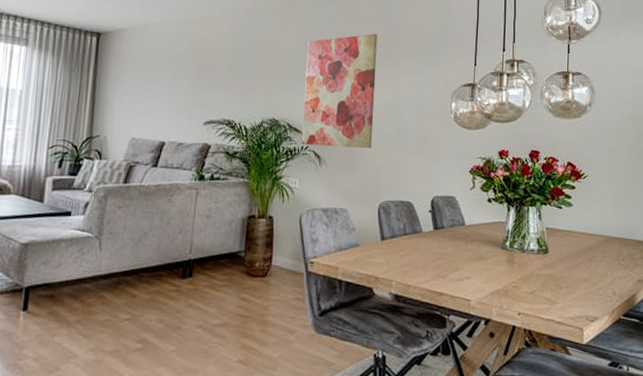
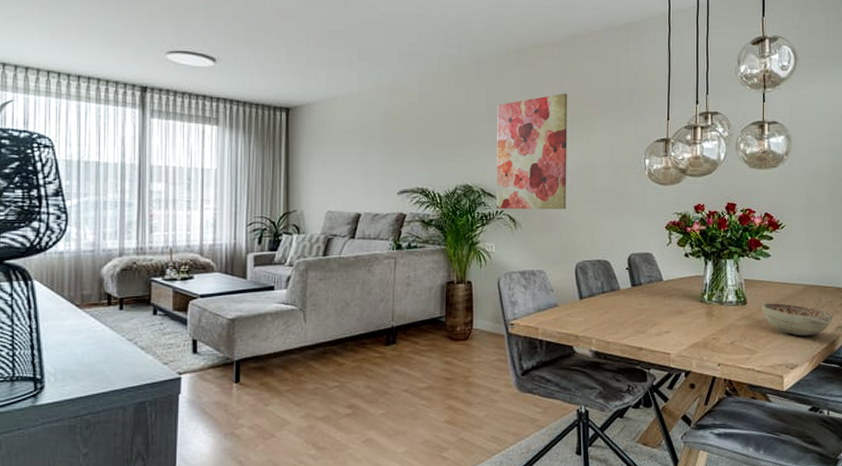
decorative bowl: none [563,252,634,289] -> present [762,302,834,336]

